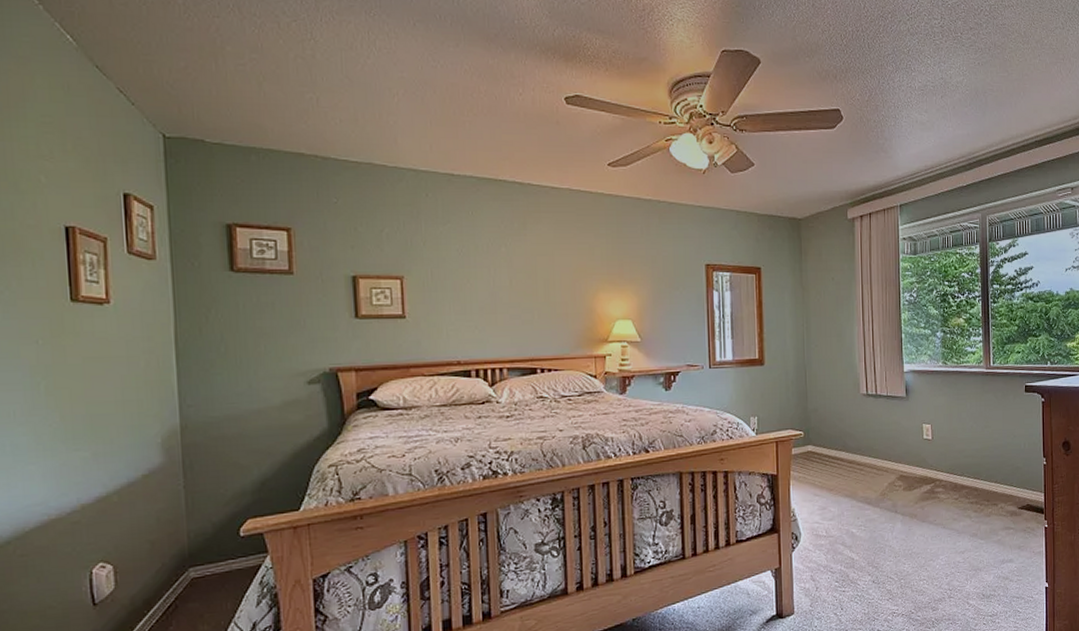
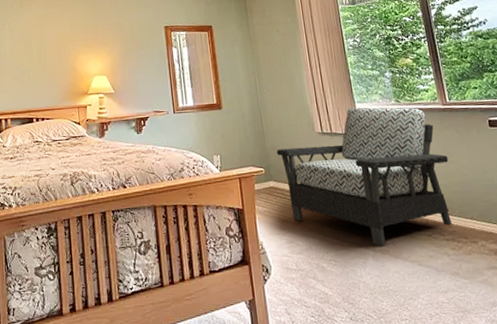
armchair: none [818,368,983,511] -> present [276,107,452,247]

